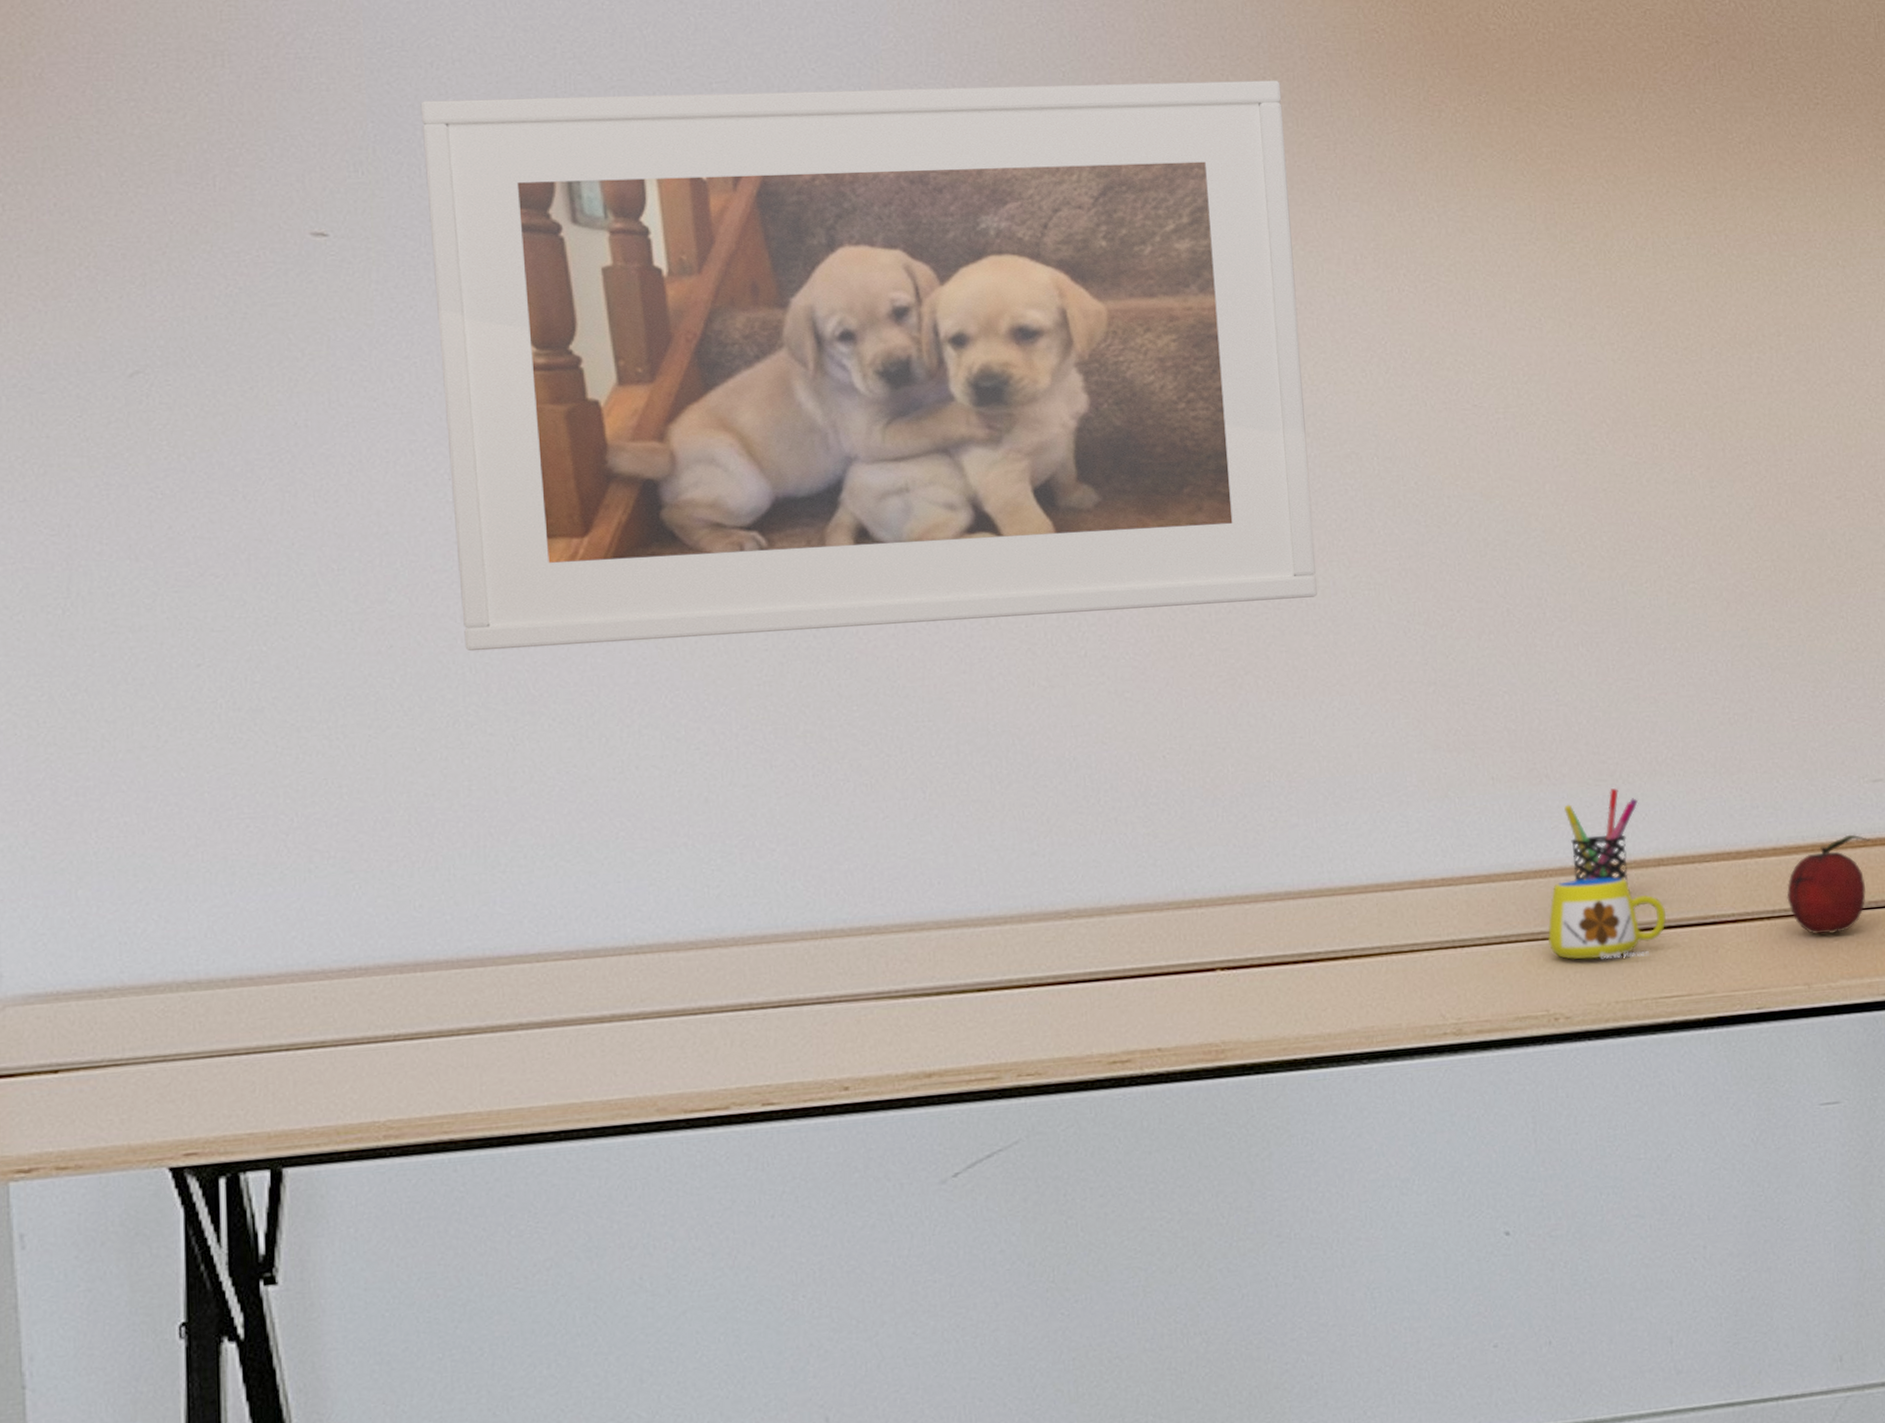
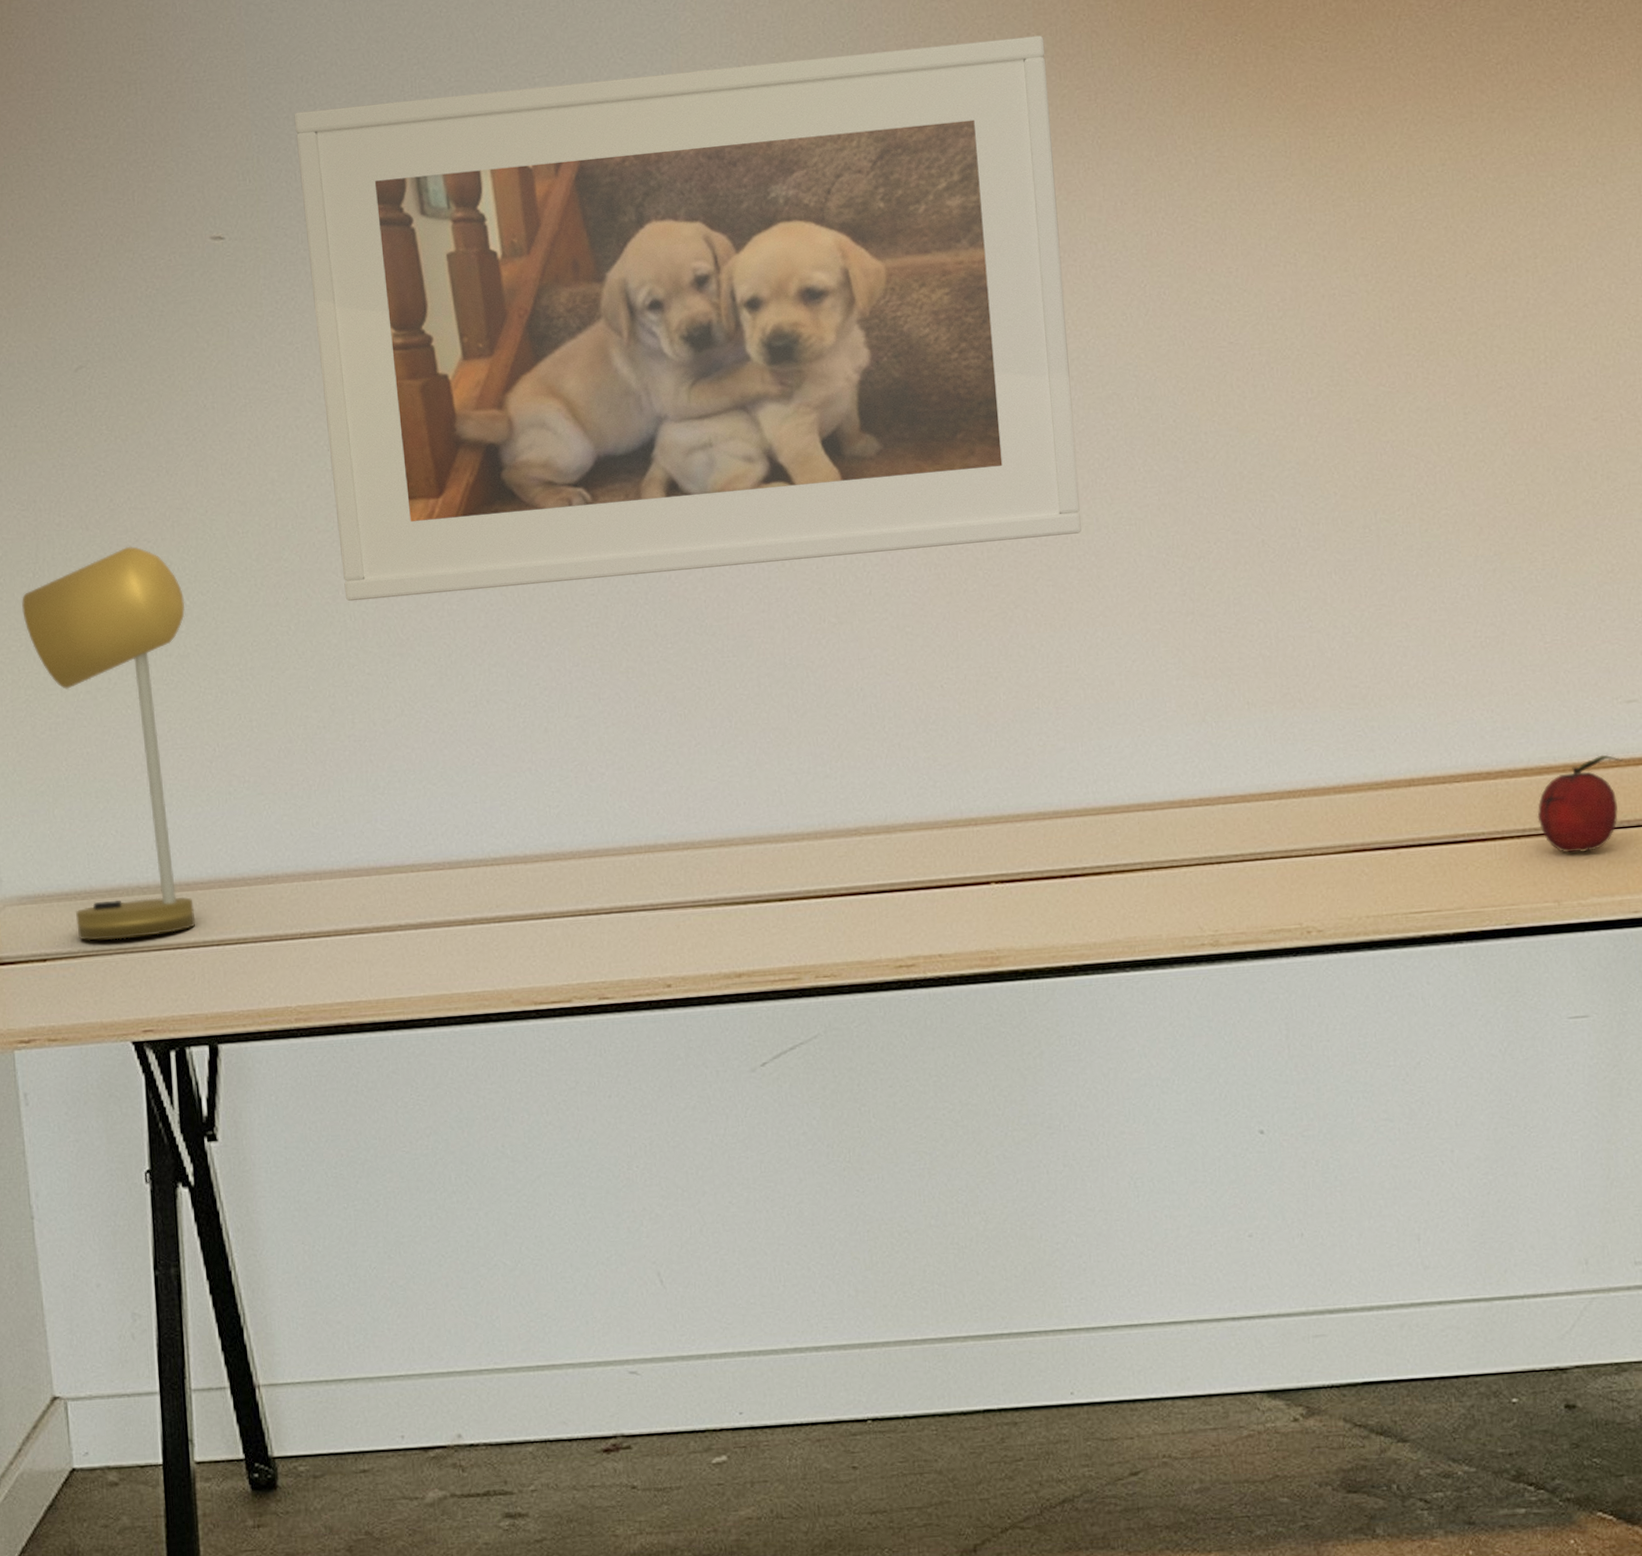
desk lamp: none [46,581,261,1047] -> present [22,546,196,941]
mug: present [1547,877,1667,960] -> none [1300,797,1417,876]
pen holder: present [1564,788,1638,885] -> none [1317,711,1389,804]

